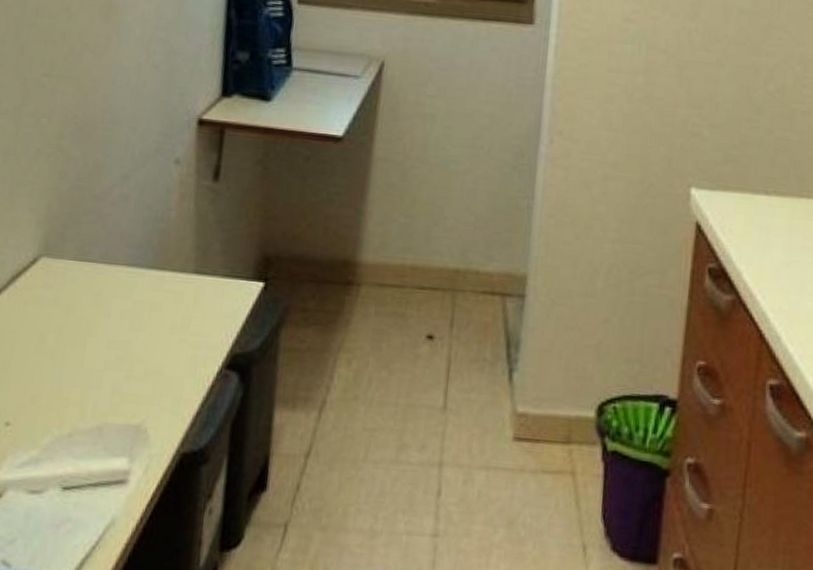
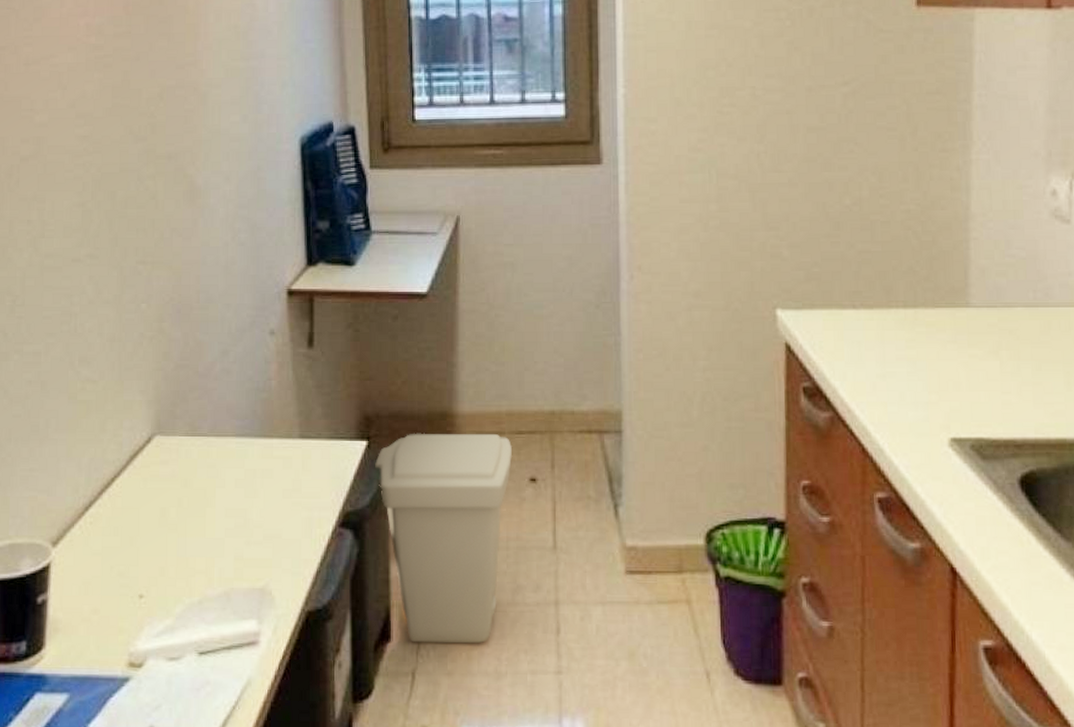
trash can: none [269,278,412,500] -> present [375,433,512,644]

